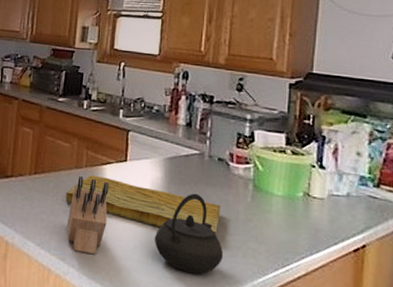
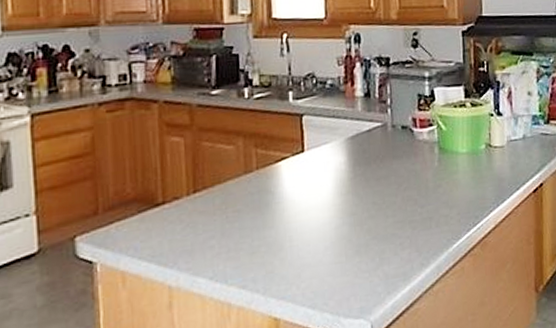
cutting board: present [65,174,220,236] -> none [237,176,410,219]
knife block: present [67,175,109,254] -> none [243,180,291,273]
kettle: present [154,193,223,274] -> none [345,170,417,260]

